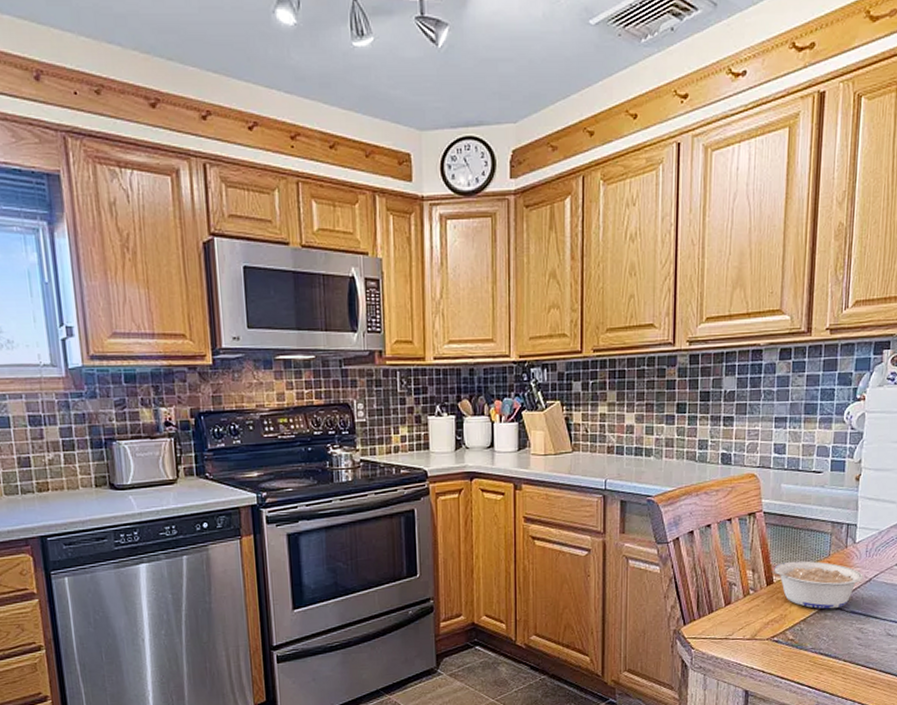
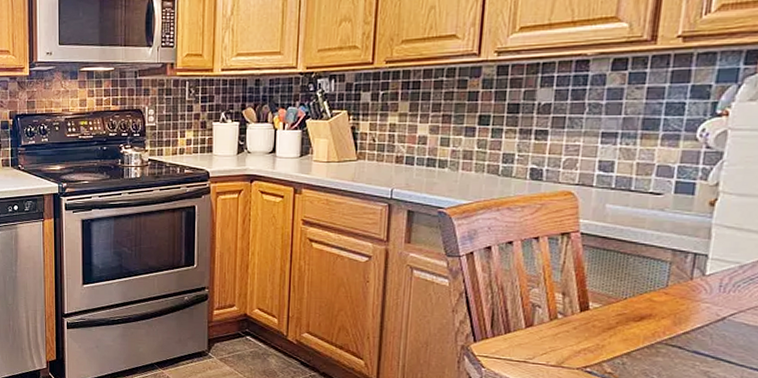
legume: present [771,560,863,609] -> none [587,288,714,346]

